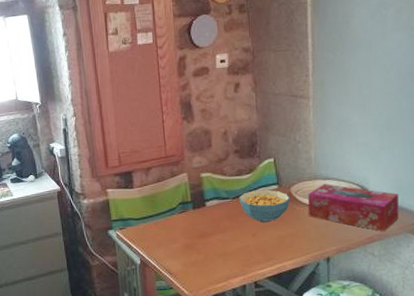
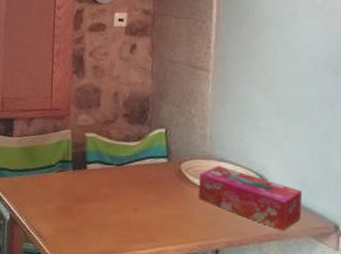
cereal bowl: present [238,189,290,223] -> none [123,160,179,199]

